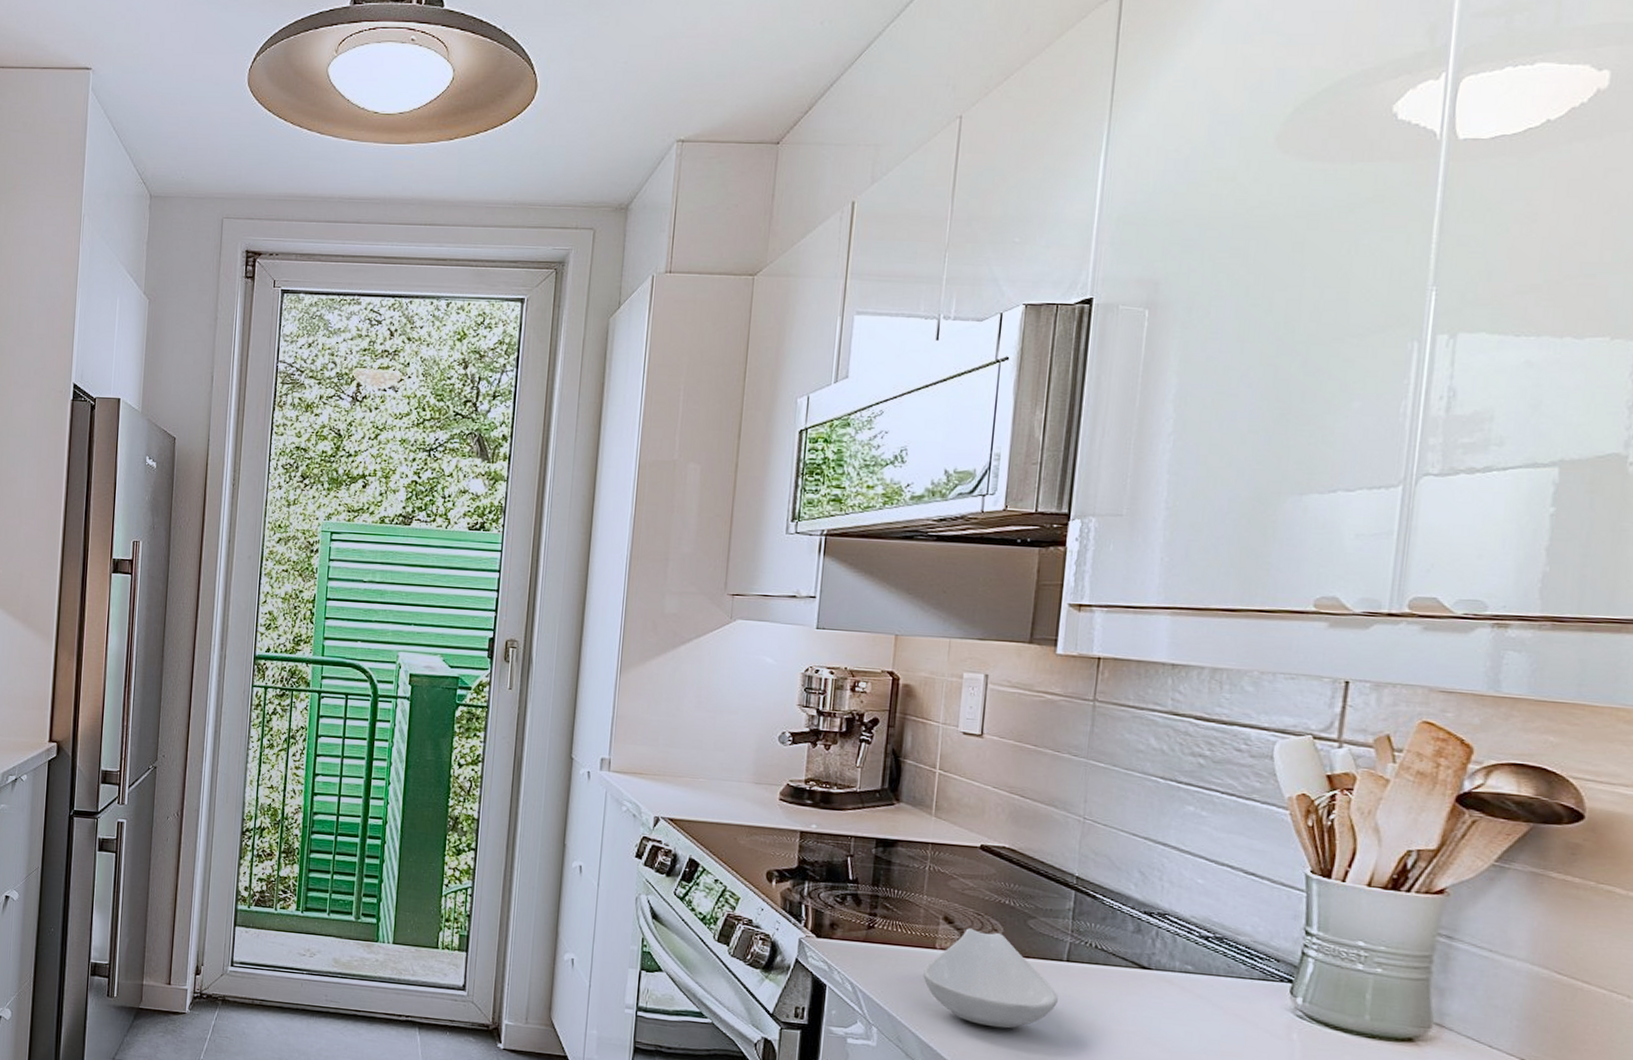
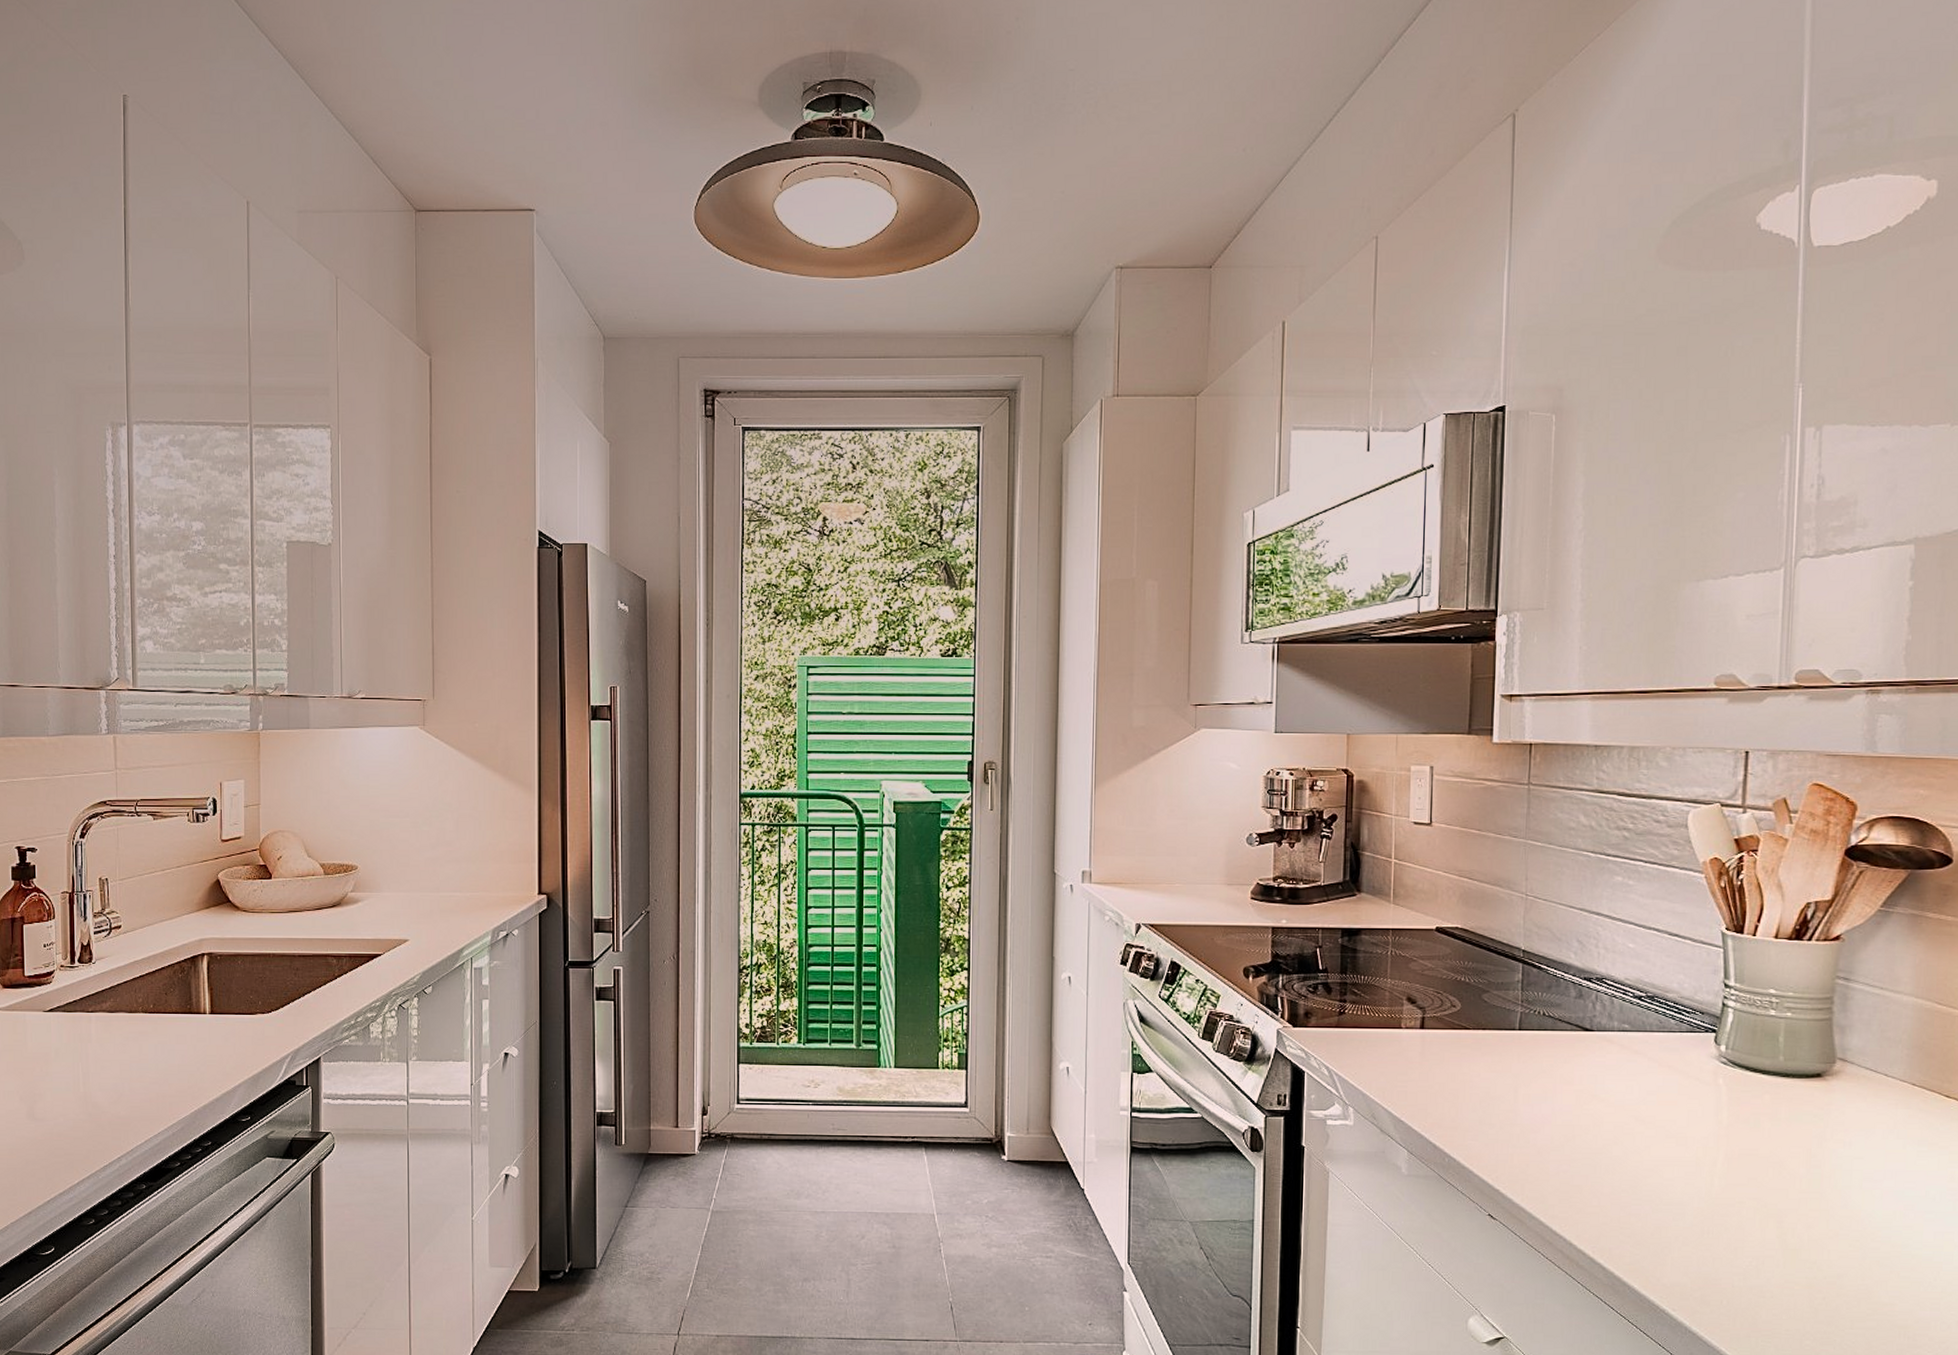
spoon rest: present [923,928,1058,1029] -> none [1392,1006,1513,1098]

